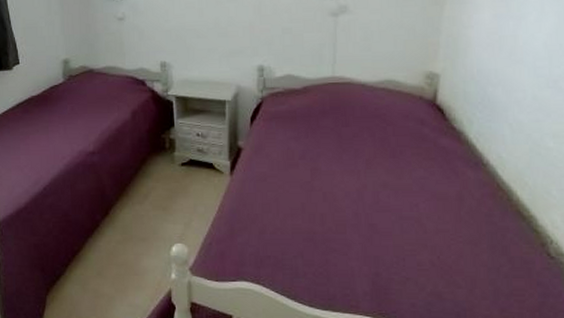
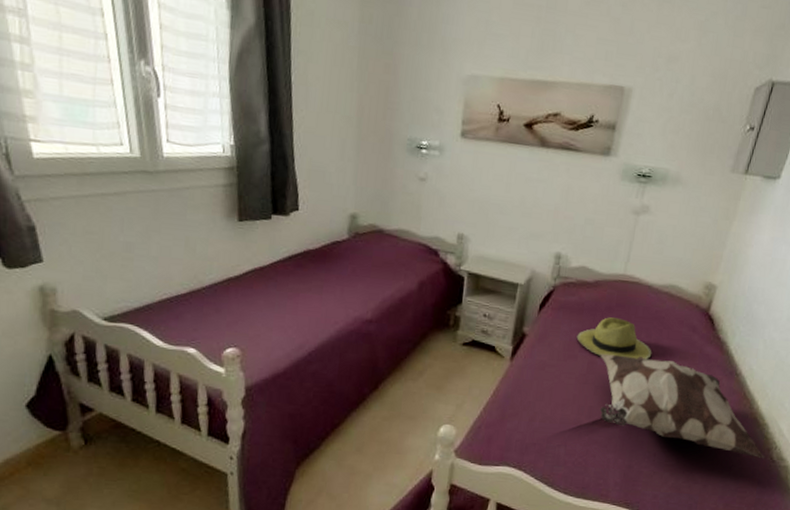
straw hat: none [294,121,379,161] -> present [576,317,652,360]
decorative pillow: none [322,157,540,255] -> present [600,353,765,458]

